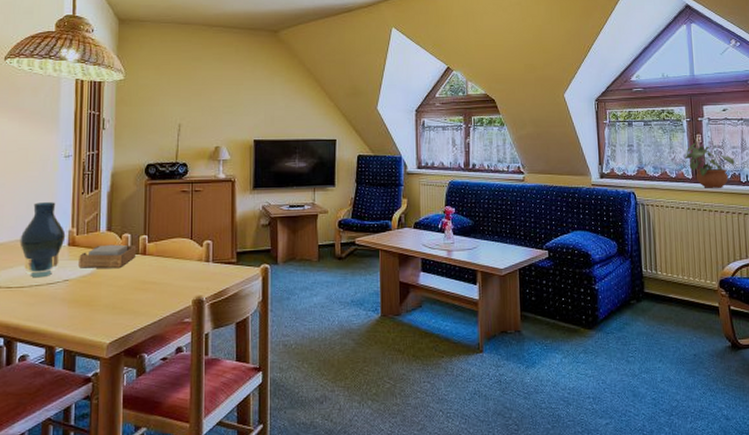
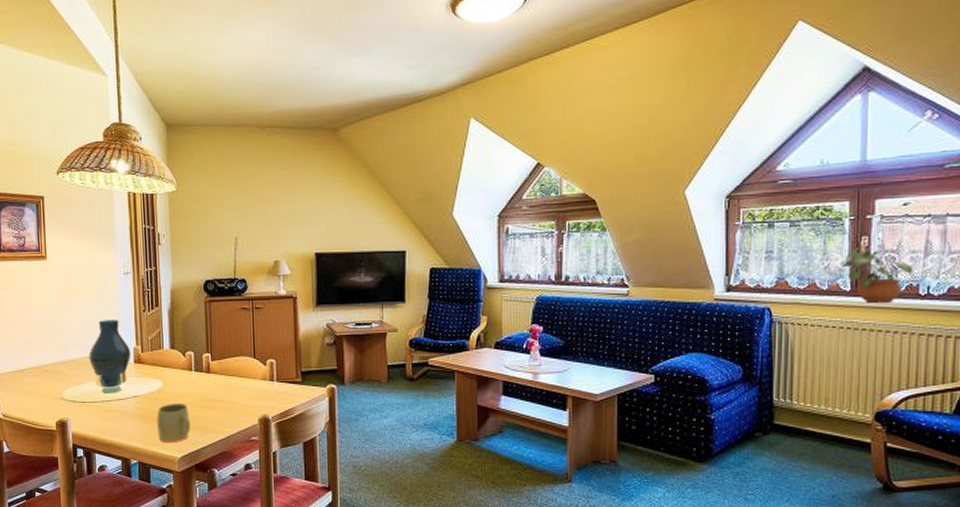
napkin holder: present [79,244,137,269] -> none [145,362,201,386]
mug: none [87,287,122,328] -> present [157,404,190,442]

